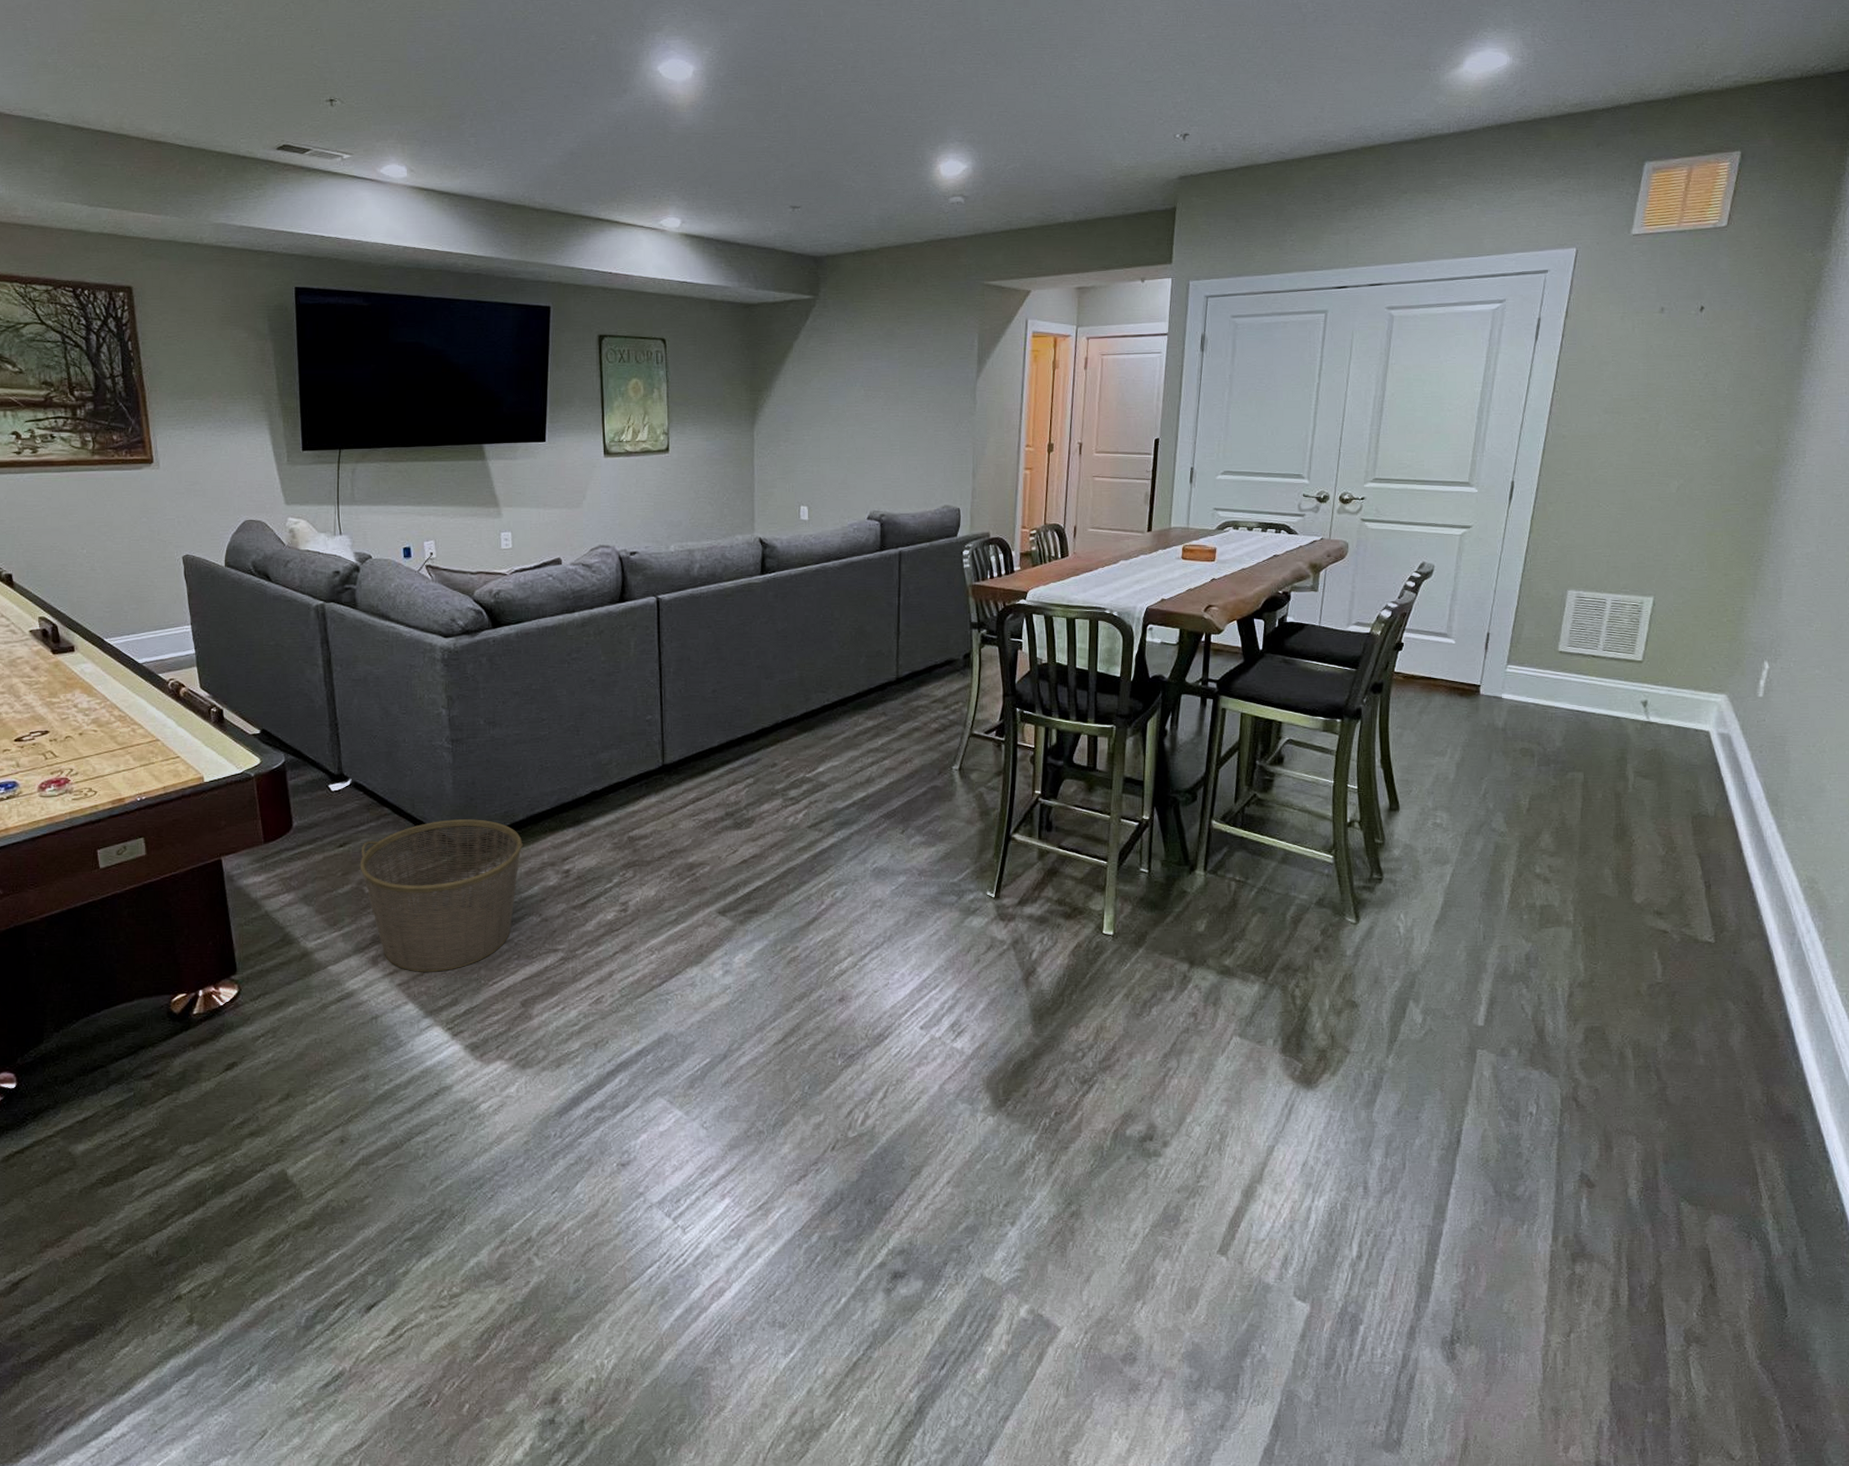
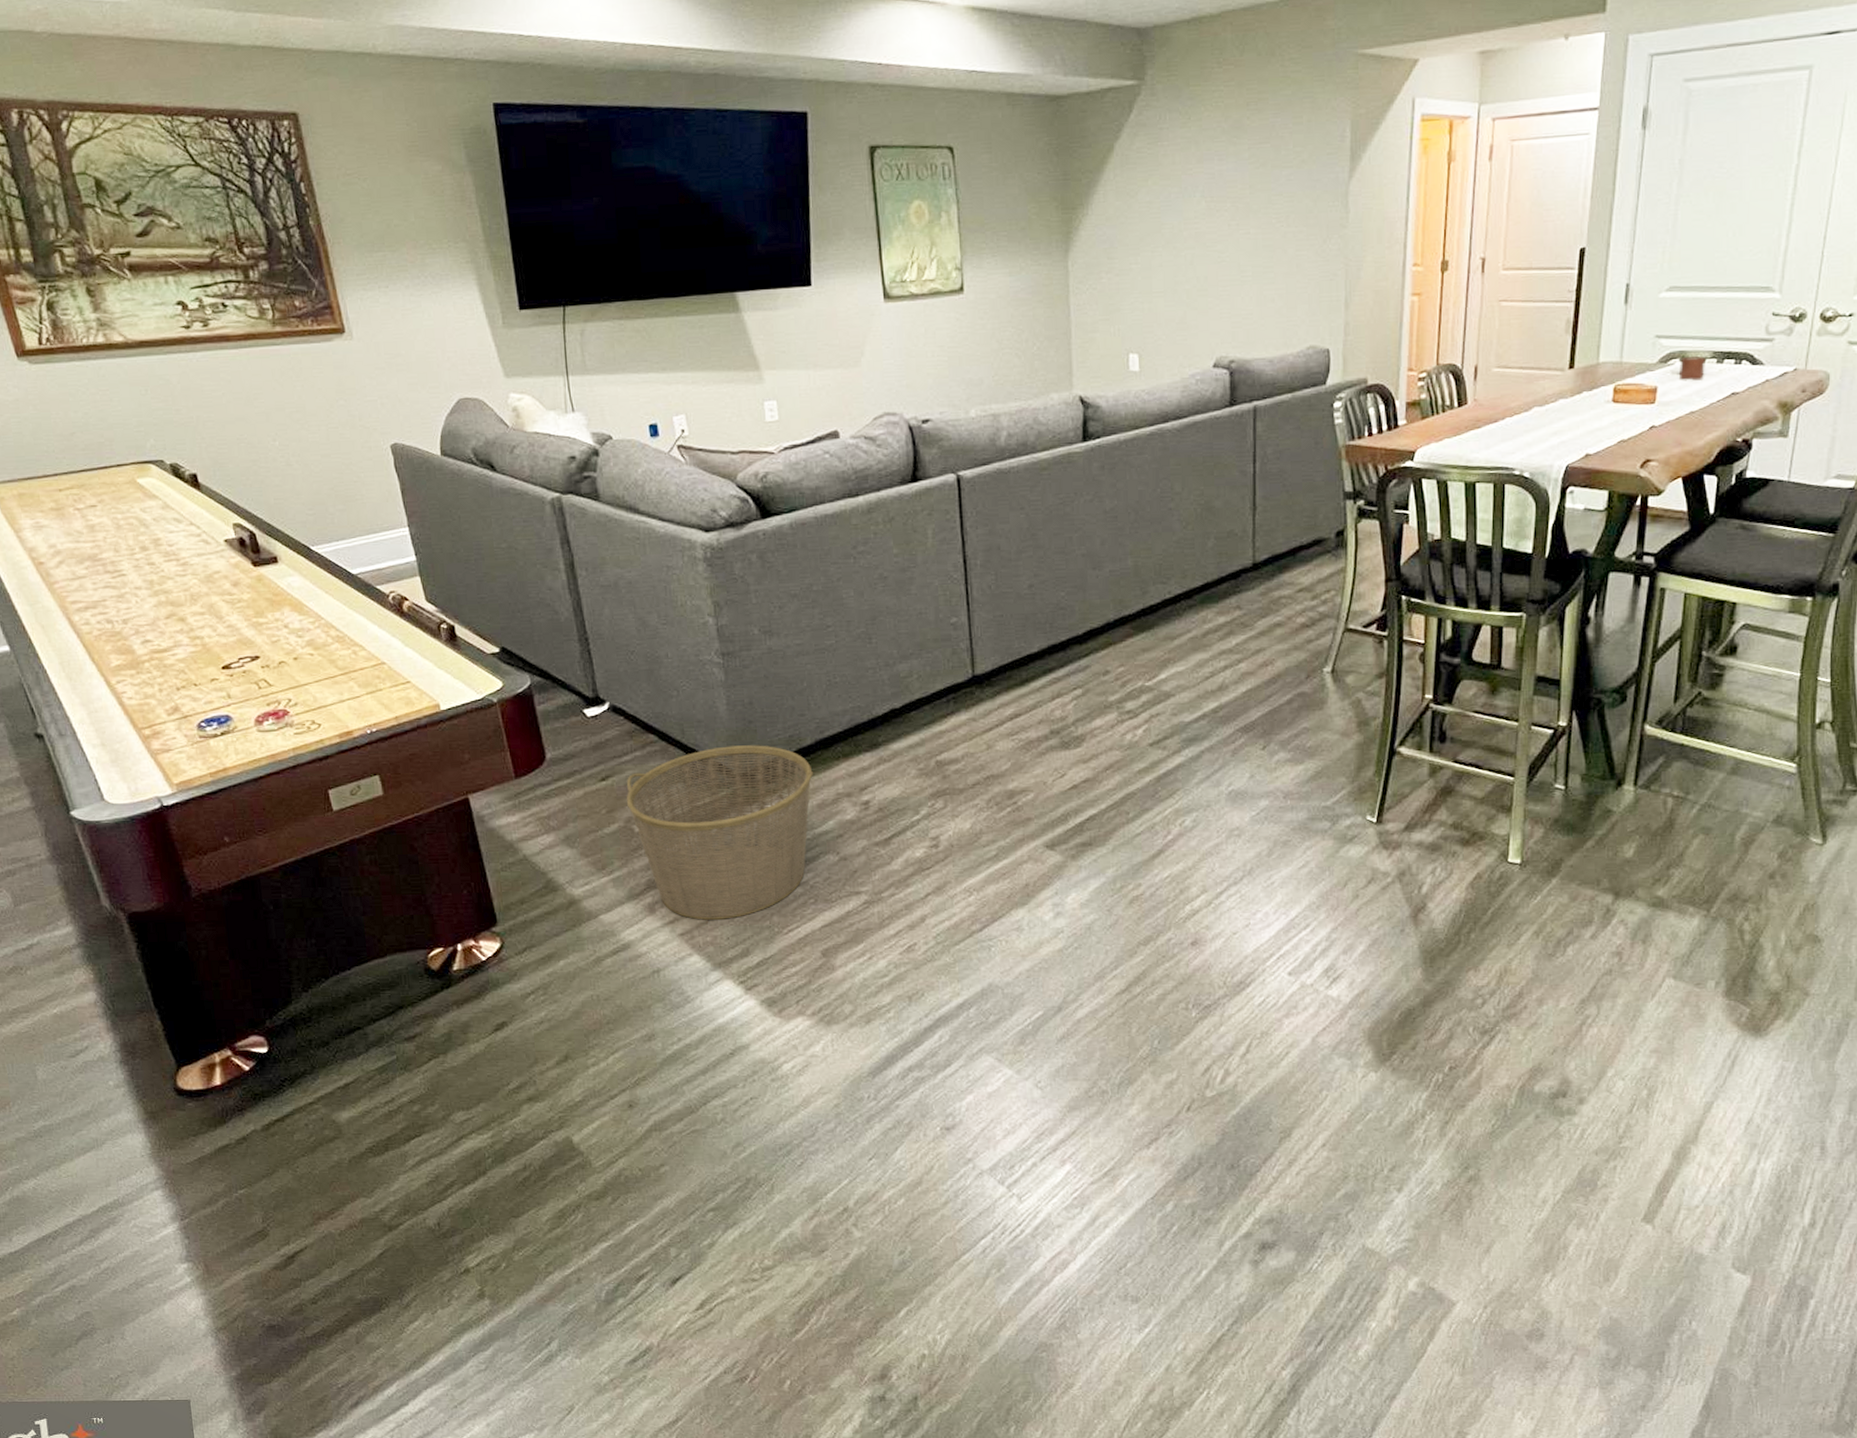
candle: none [1232,522,1253,545] -> present [1678,351,1705,381]

